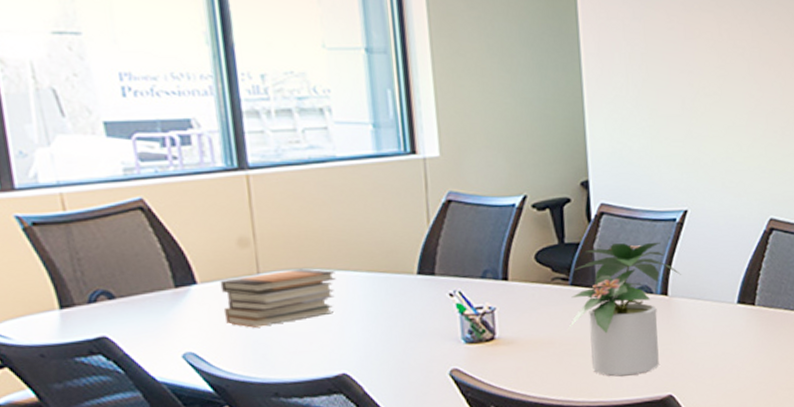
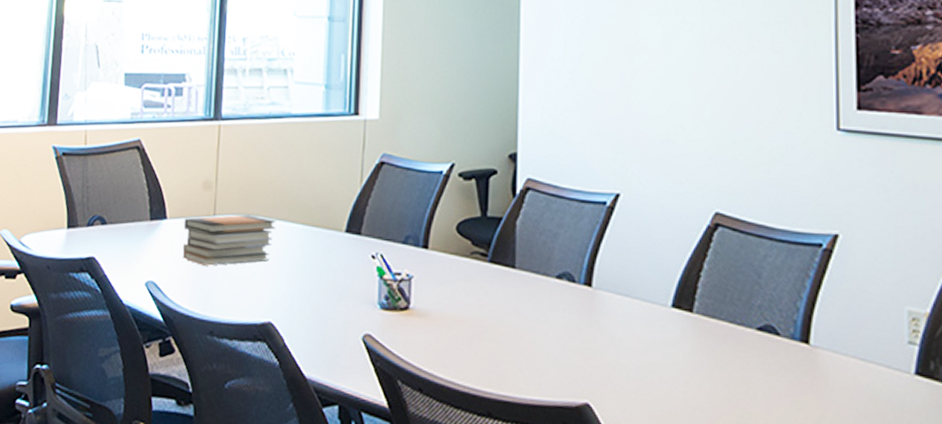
potted plant: present [568,241,681,377] -> none [482,223,608,373]

